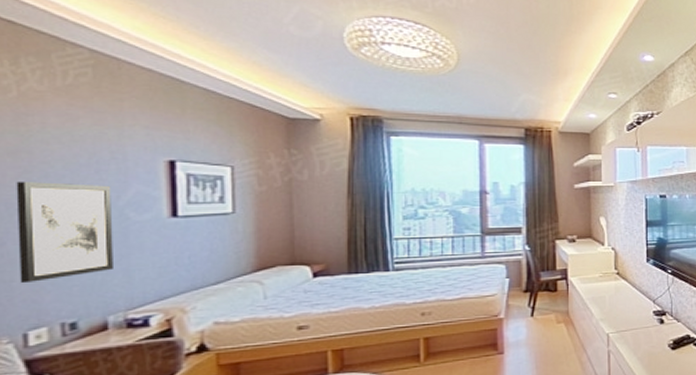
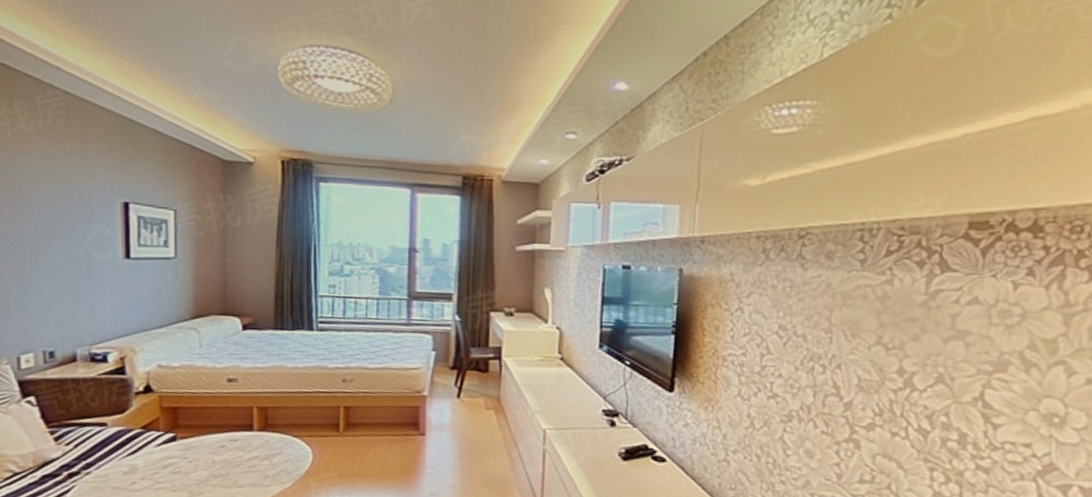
wall art: present [16,181,113,284] -> none [11,217,81,312]

